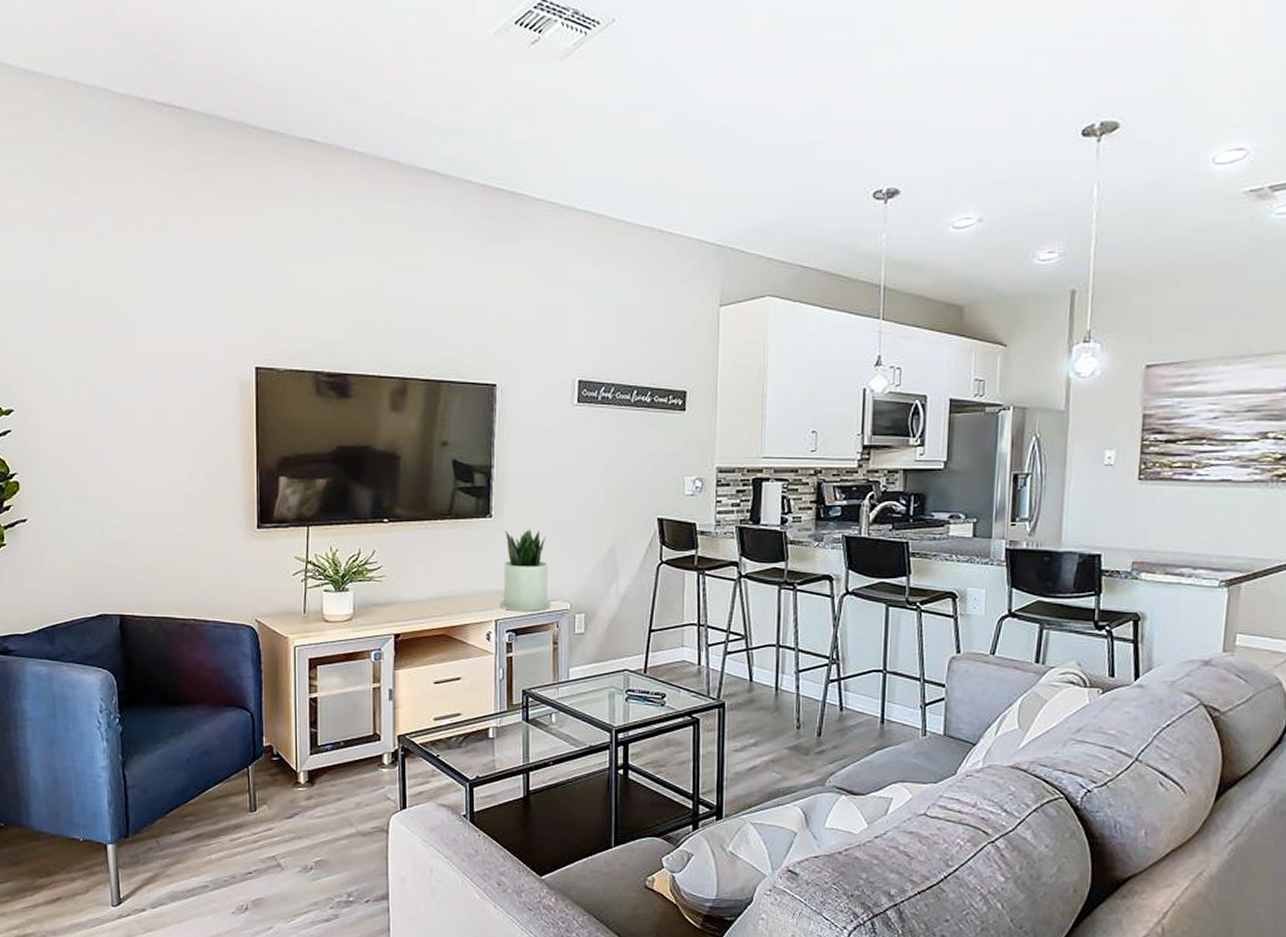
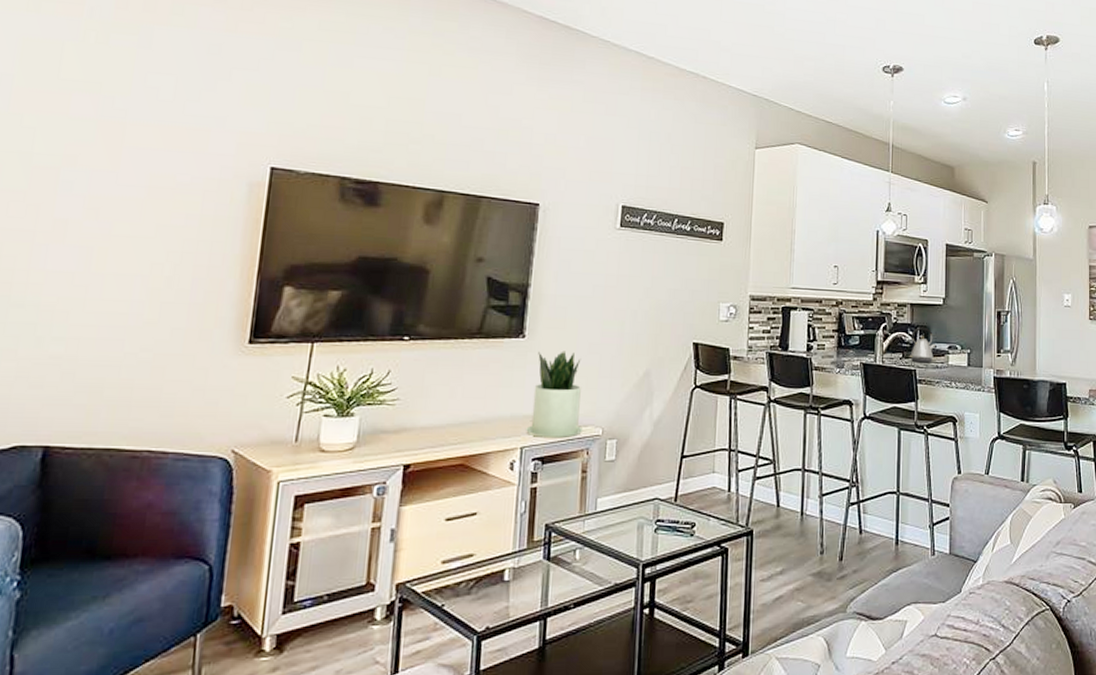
kettle: none [900,494,934,536] -> present [909,326,936,365]

